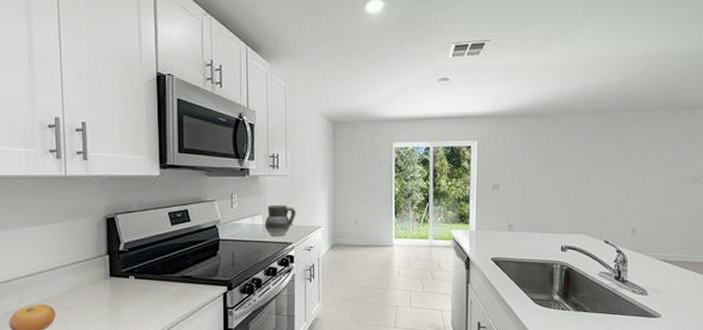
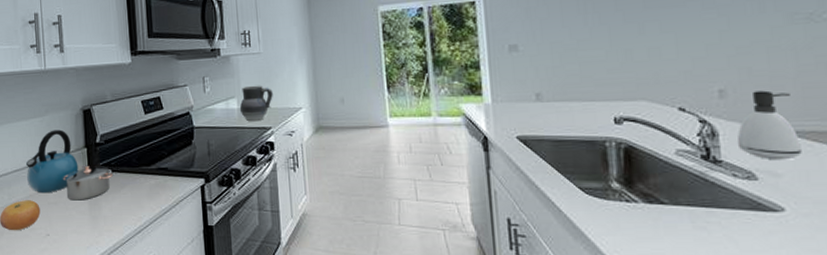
kettle: none [41,236,99,297] -> present [26,129,79,193]
cooking pot: none [81,271,137,305] -> present [62,165,114,201]
soap dispenser: none [638,231,676,281] -> present [736,90,802,161]

